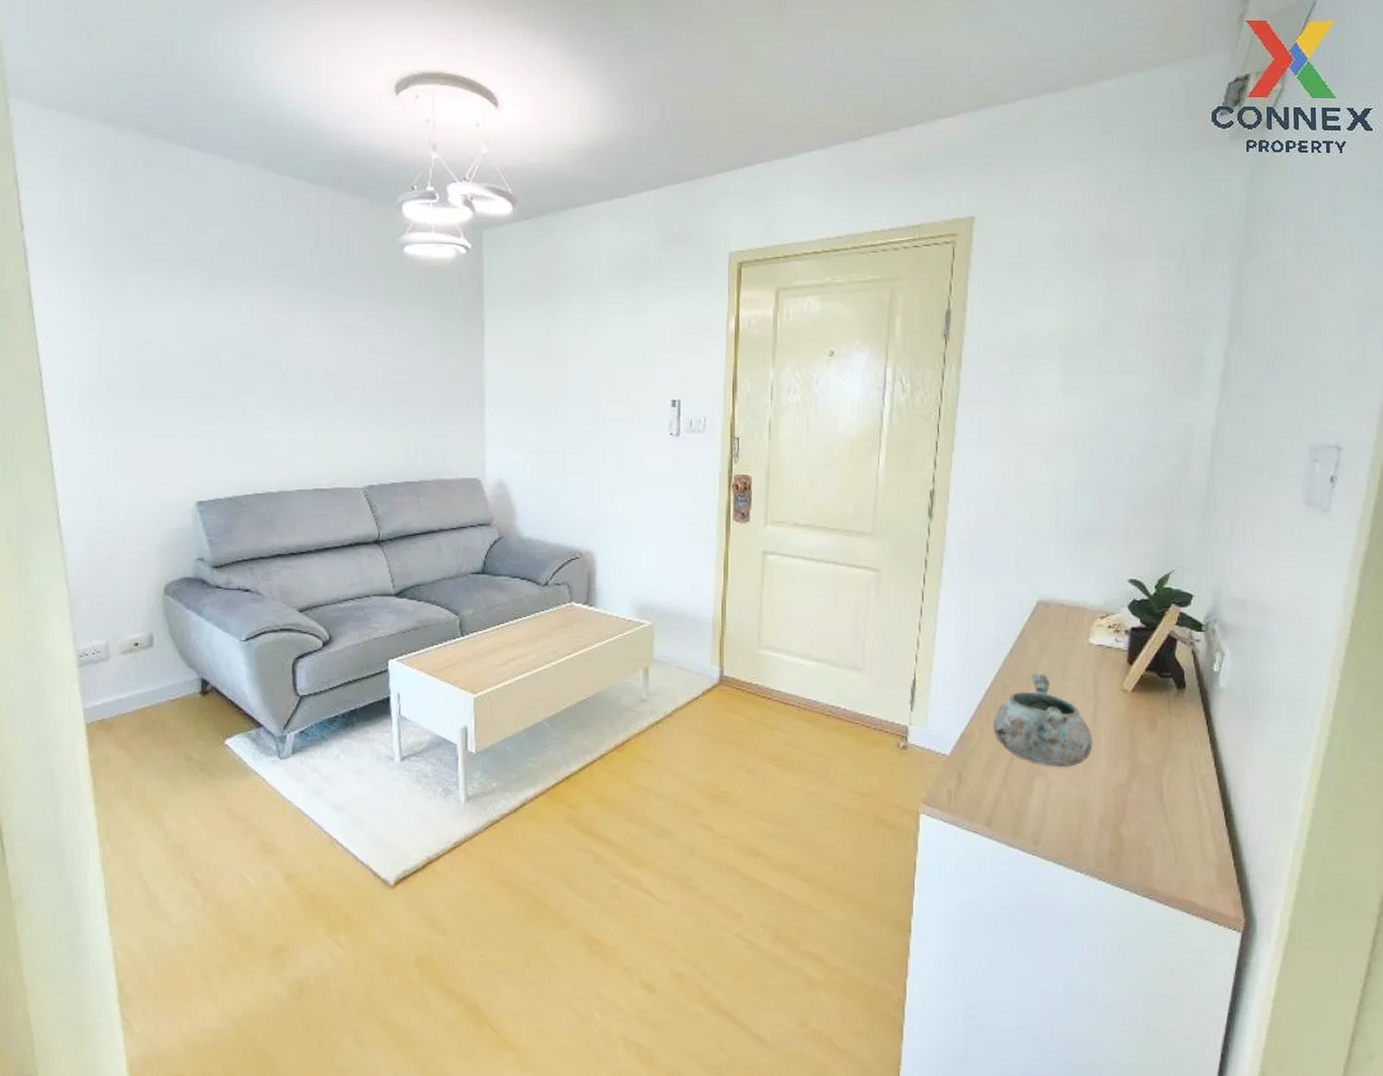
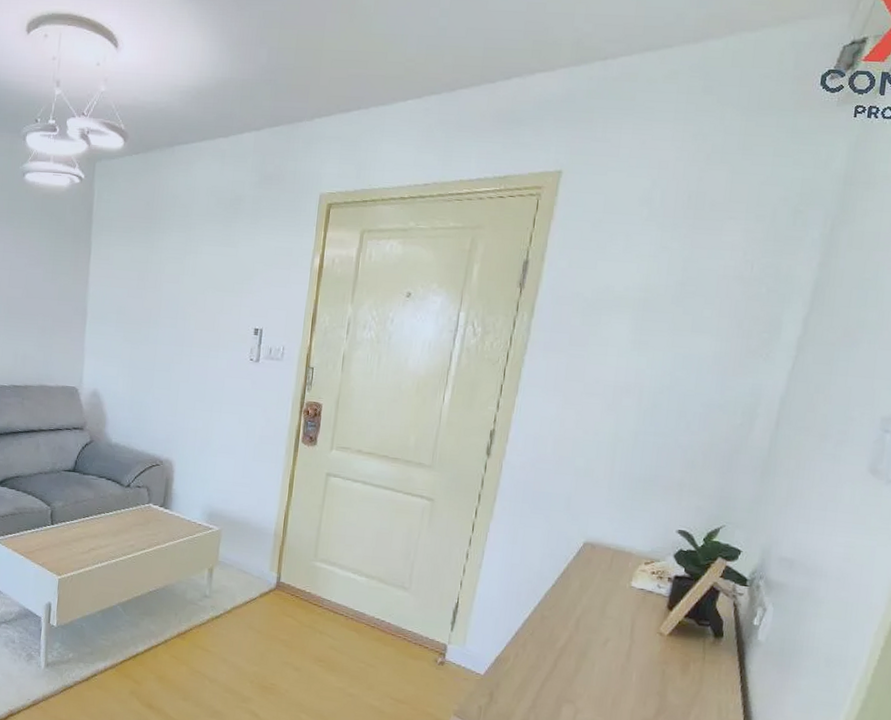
decorative bowl: present [993,673,1093,767] -> none [528,609,624,699]

